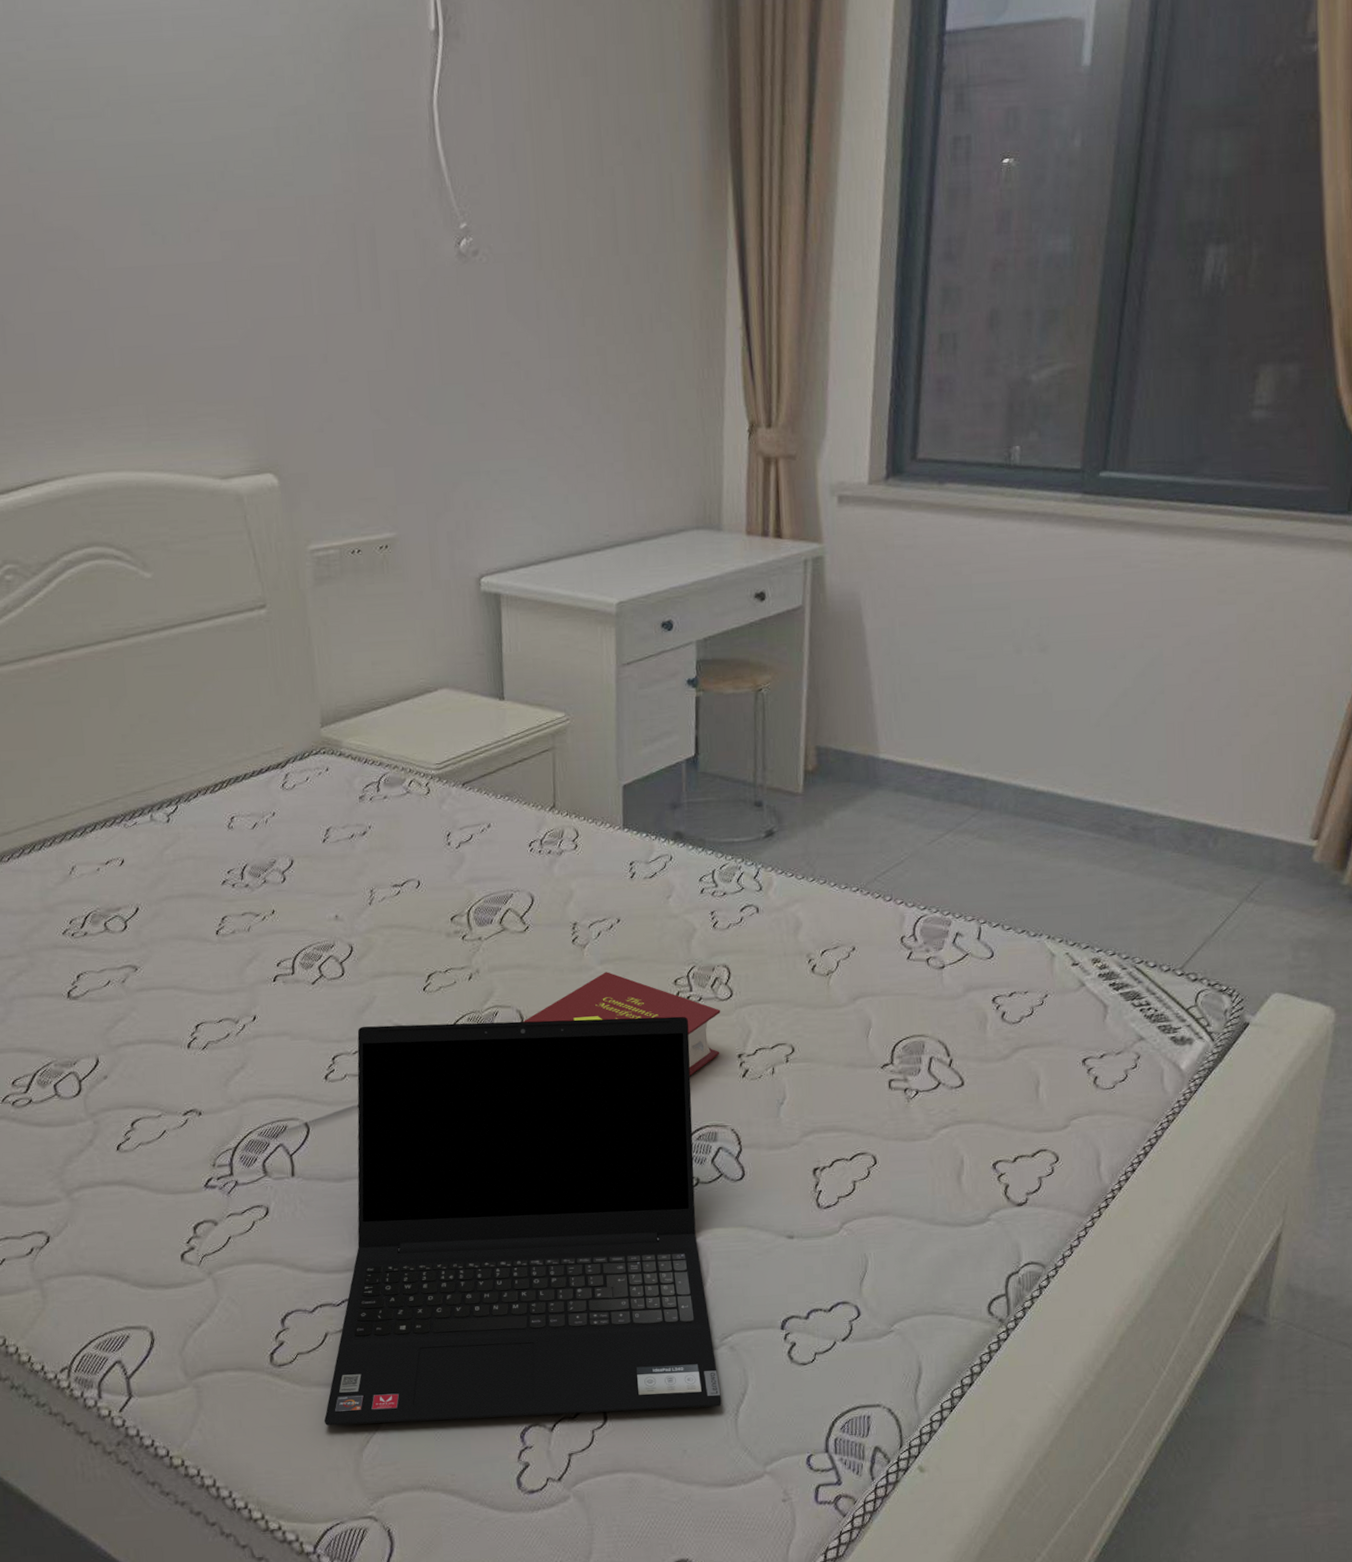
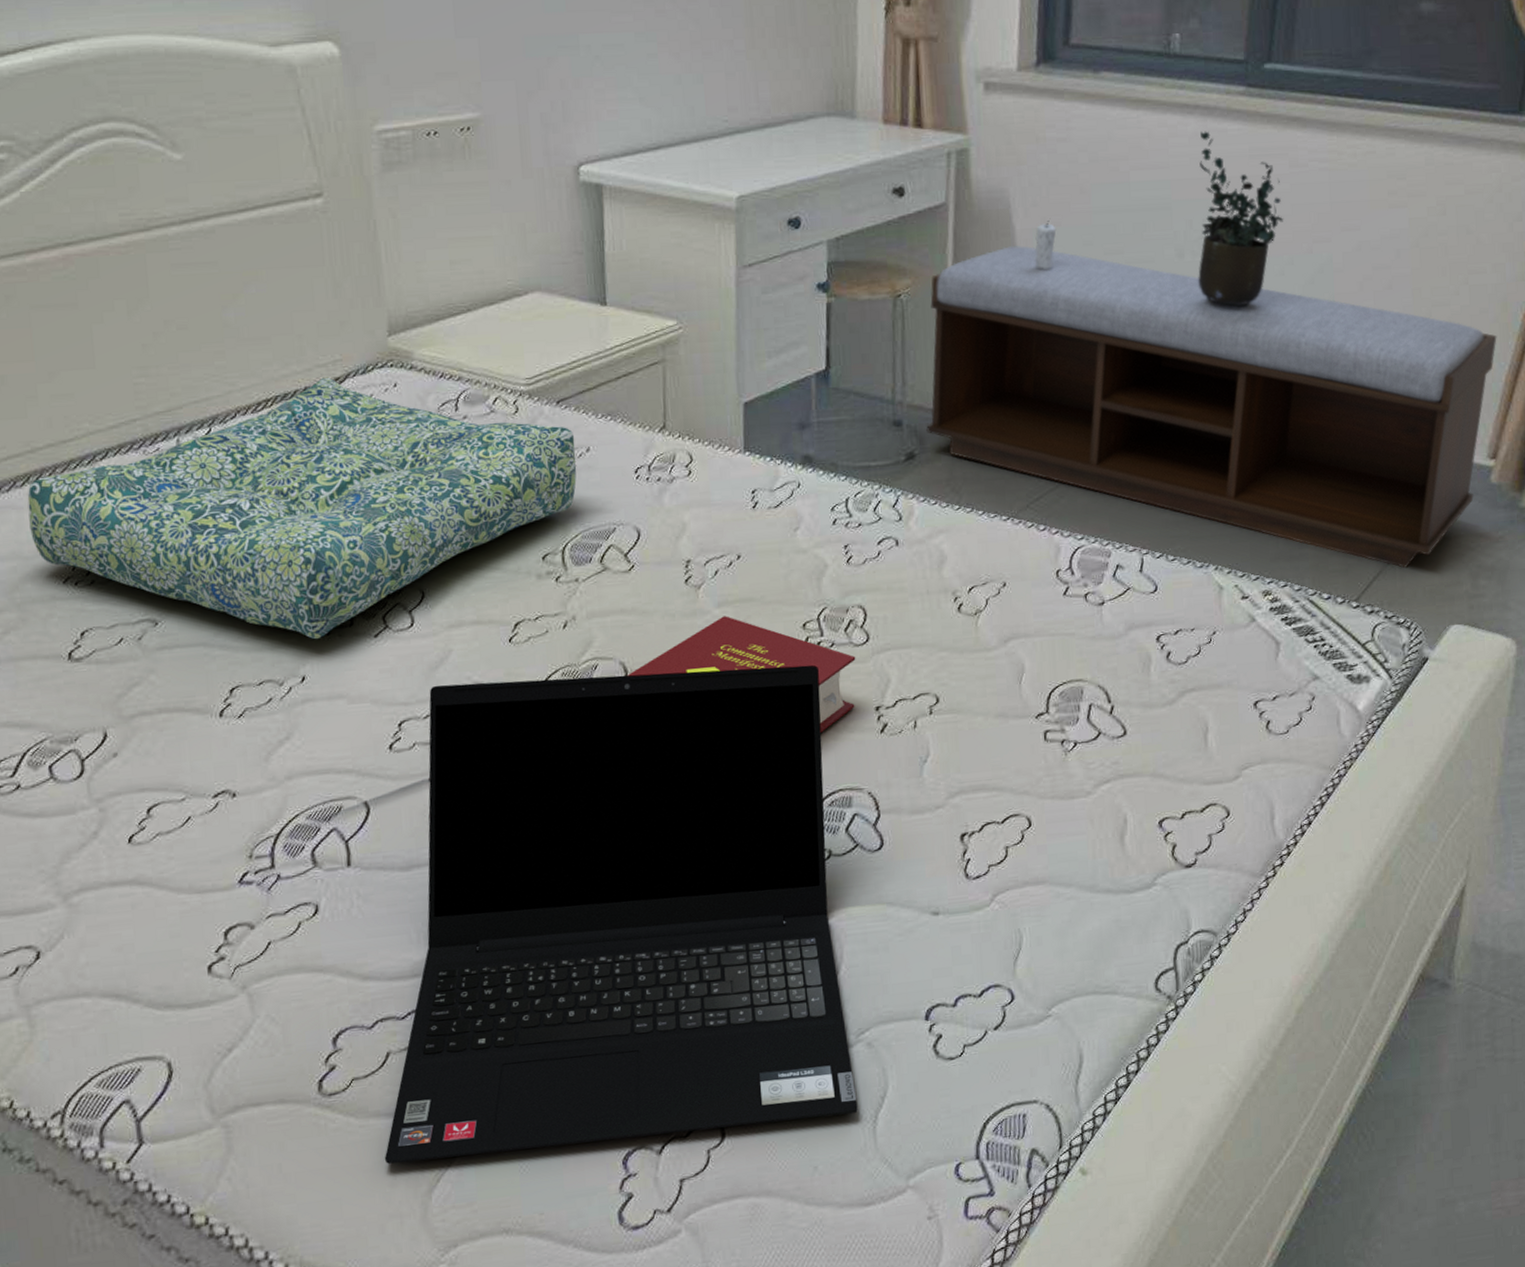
seat cushion: none [33,762,480,986] -> present [27,377,577,640]
bench: none [784,644,1322,940] -> present [926,246,1497,568]
candle: none [883,618,903,666] -> present [1035,218,1057,270]
potted plant: none [1035,536,1117,700] -> present [1198,131,1284,308]

